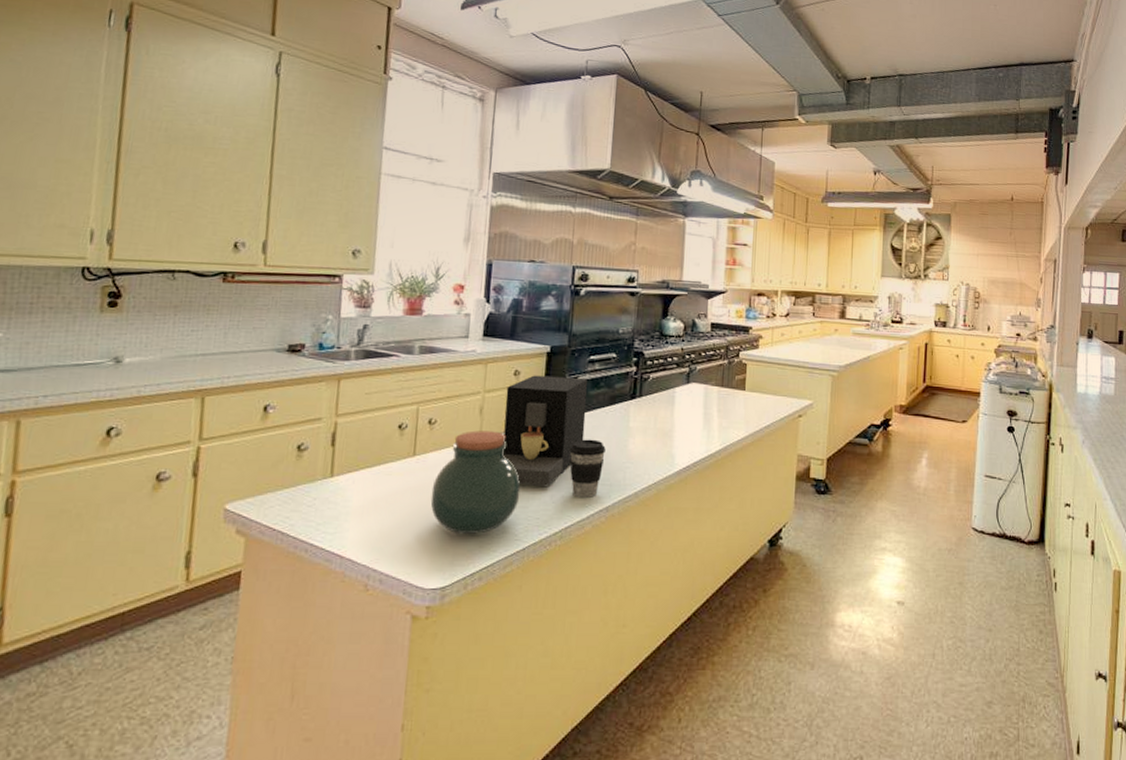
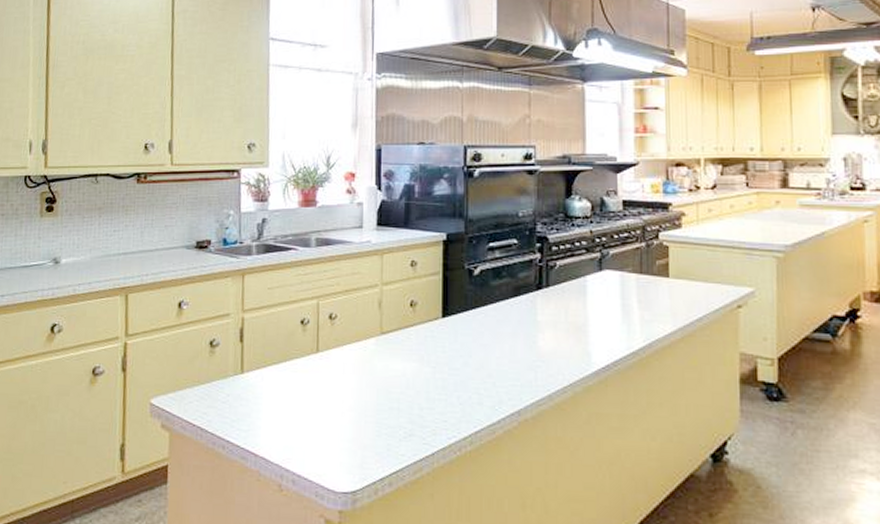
jar: present [430,430,521,535] -> none [336,326,425,437]
coffee maker: present [503,375,588,486] -> none [403,265,489,386]
coffee cup: present [569,439,606,498] -> none [473,334,513,399]

